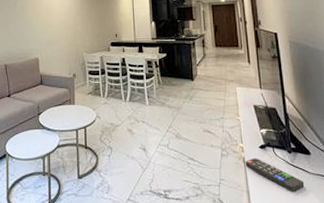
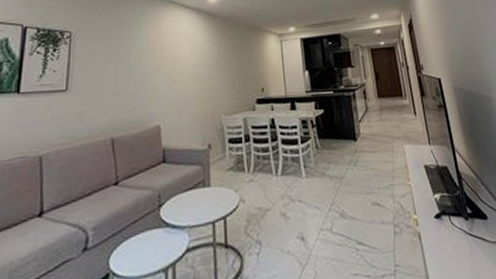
remote control: present [245,157,305,193] -> none [420,230,486,270]

